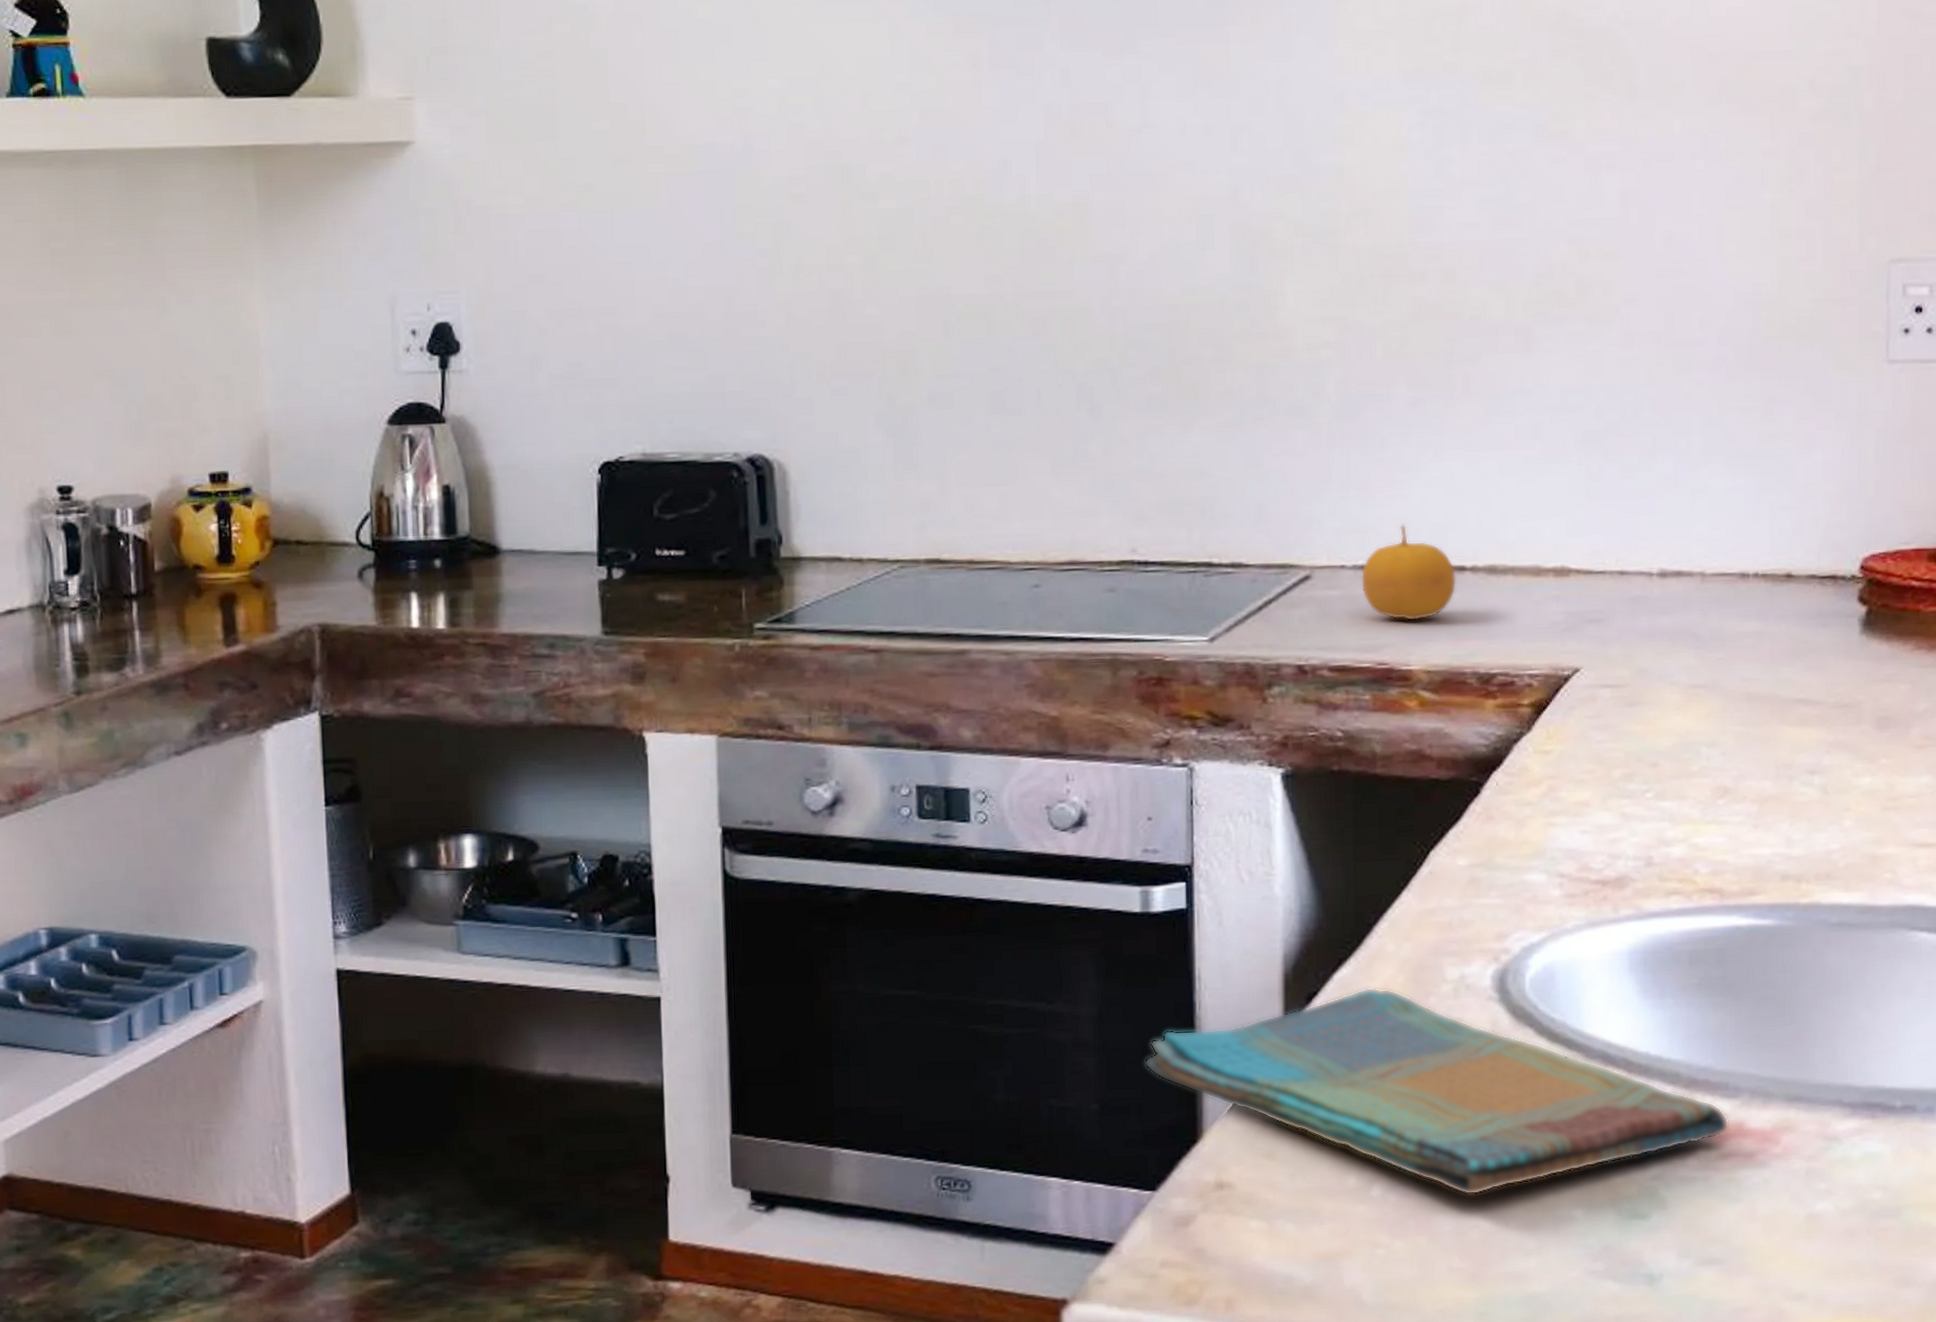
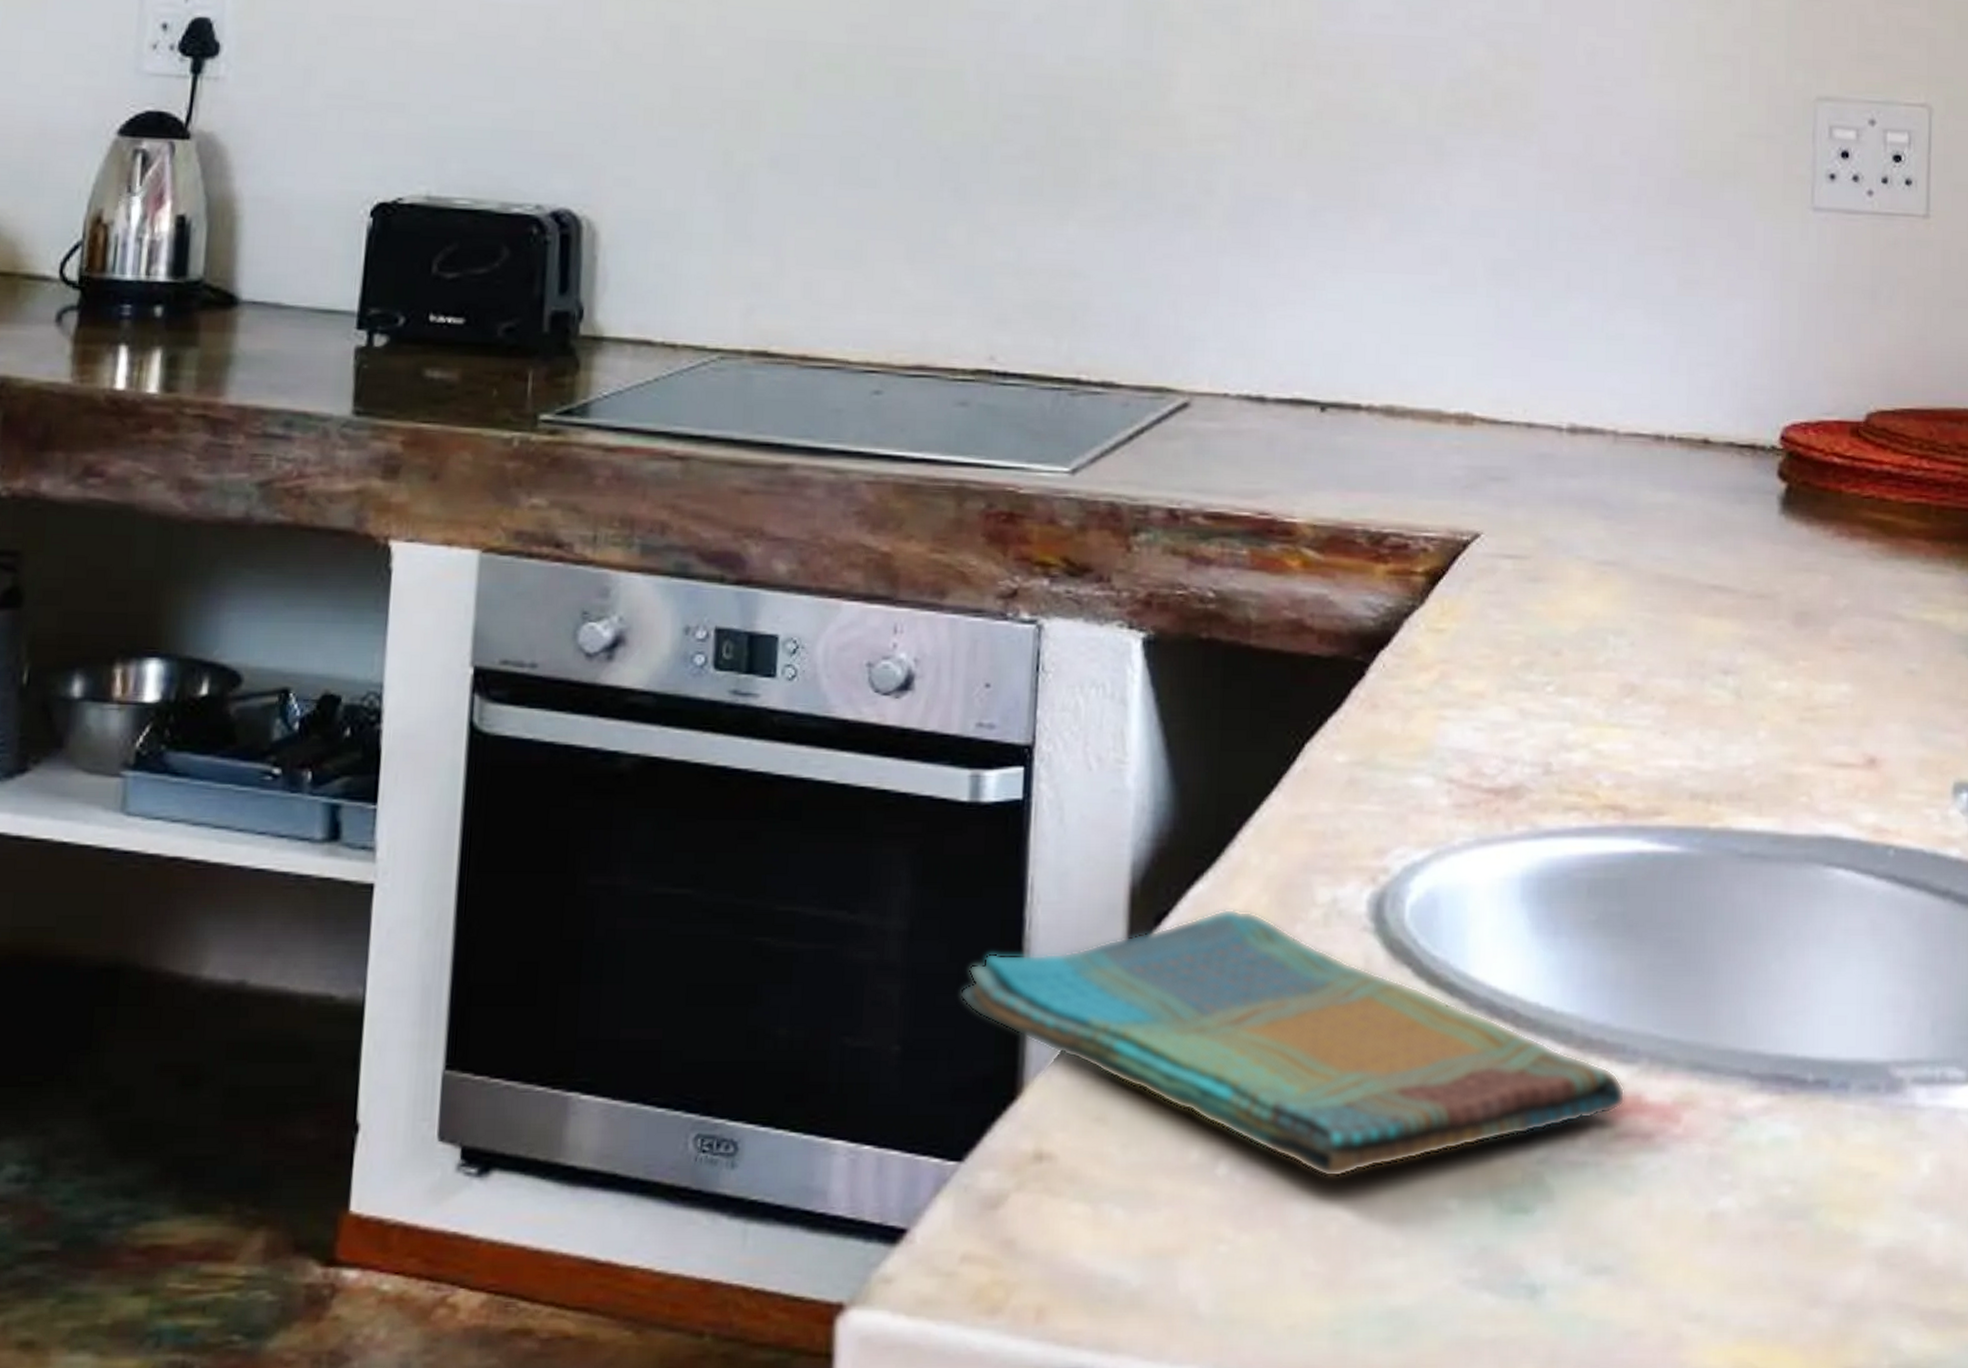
fruit: present [1360,524,1456,620] -> none [1244,350,1350,464]

